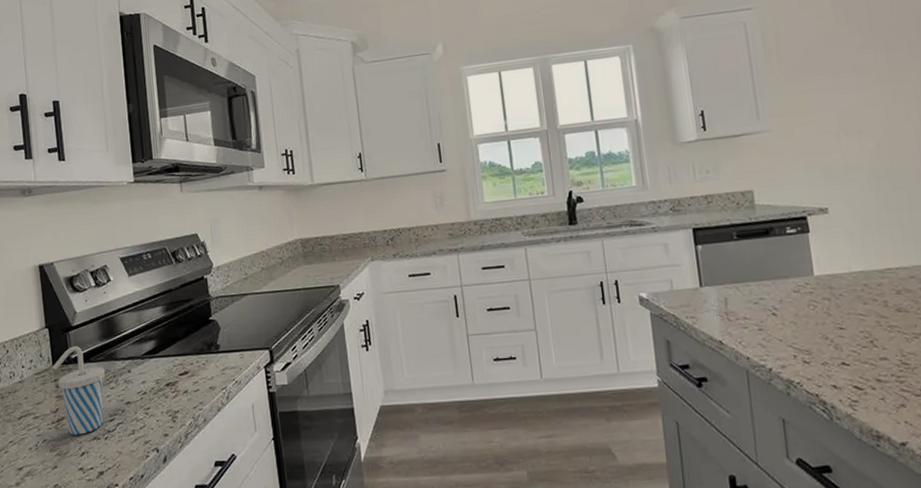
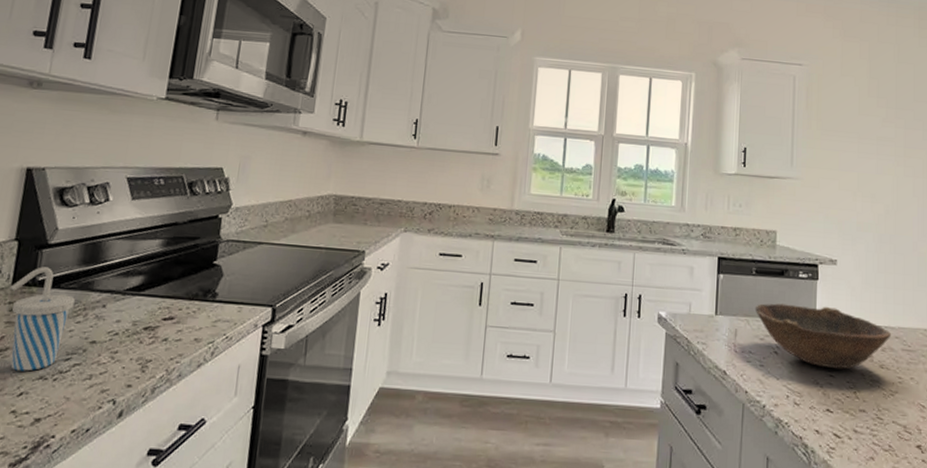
bowl: none [742,257,906,321] -> present [754,303,892,370]

